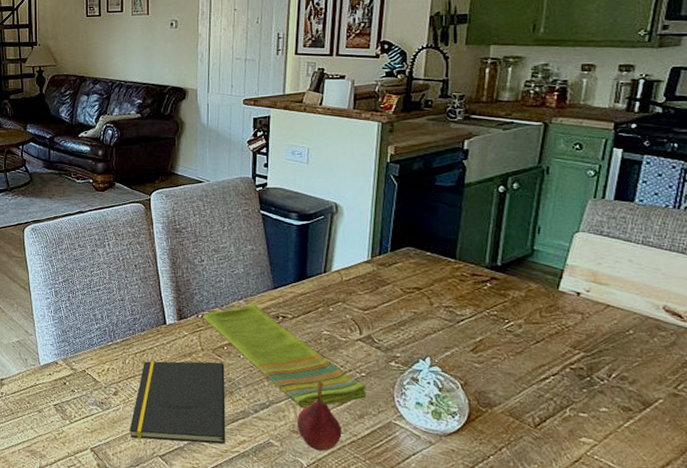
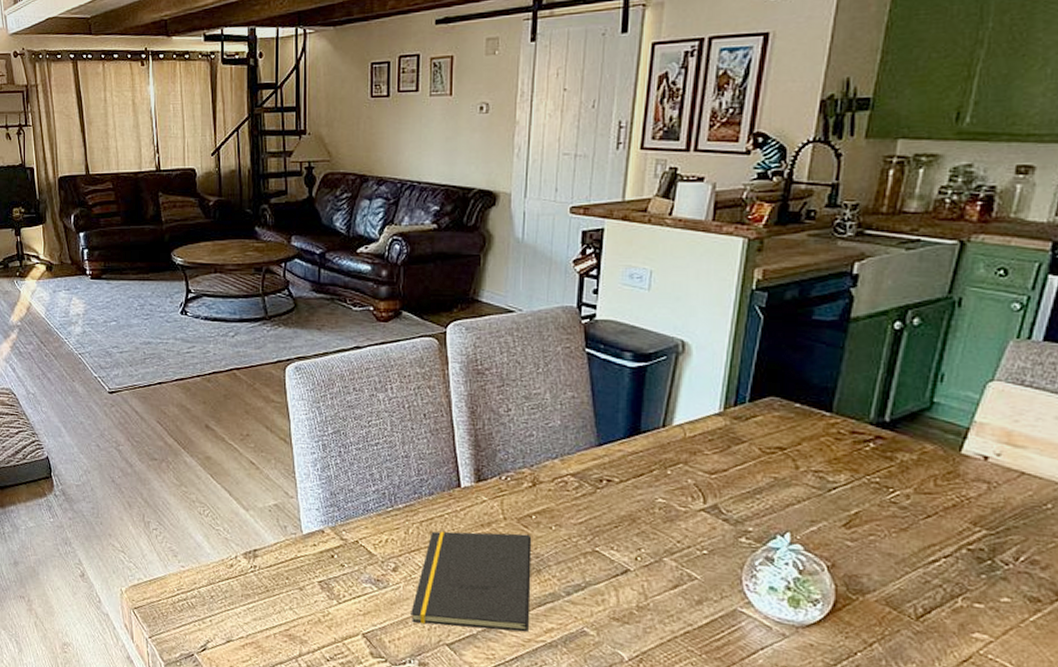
dish towel: present [203,303,367,409] -> none [507,463,708,592]
fruit: present [296,382,342,451] -> none [618,560,674,643]

